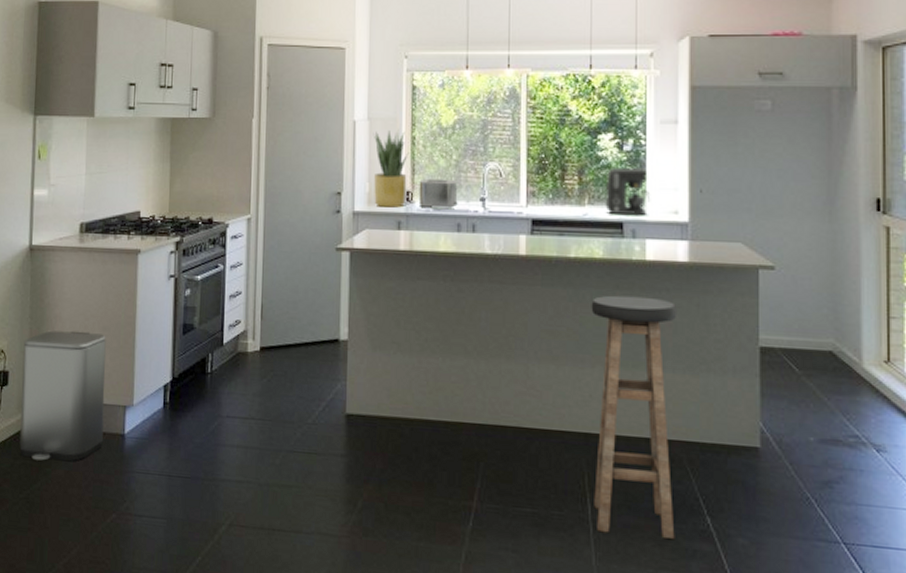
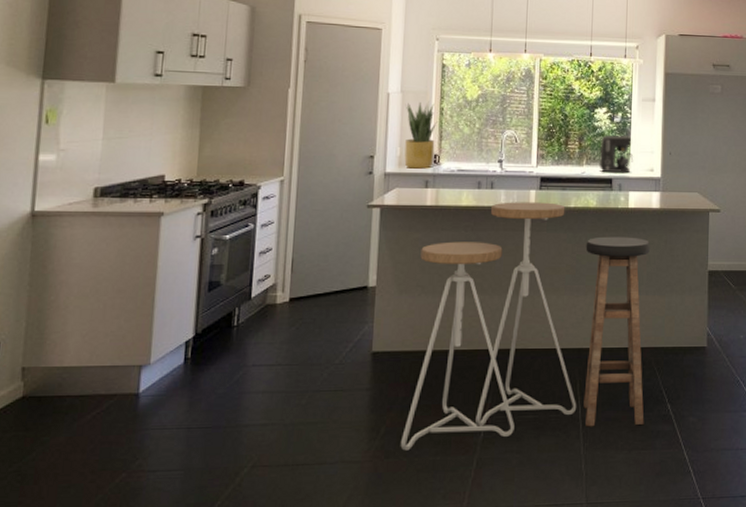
pedal bin: present [19,330,106,462] -> none [10,295,121,430]
bar stool: none [379,248,586,531] -> present [400,202,577,451]
toaster: present [418,178,460,210] -> none [444,143,481,170]

